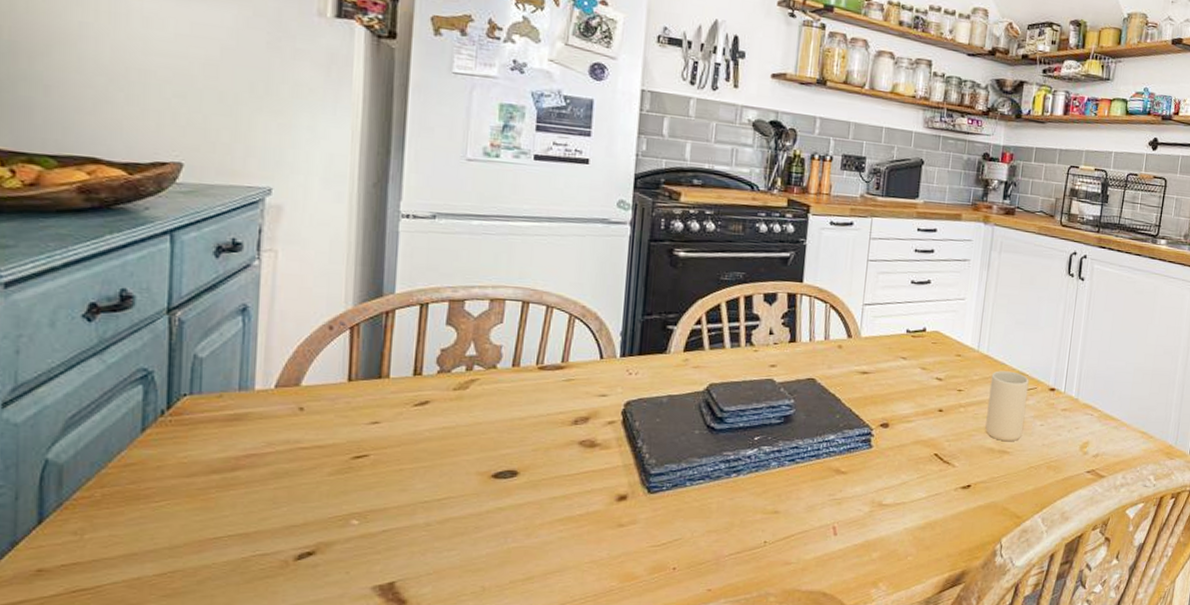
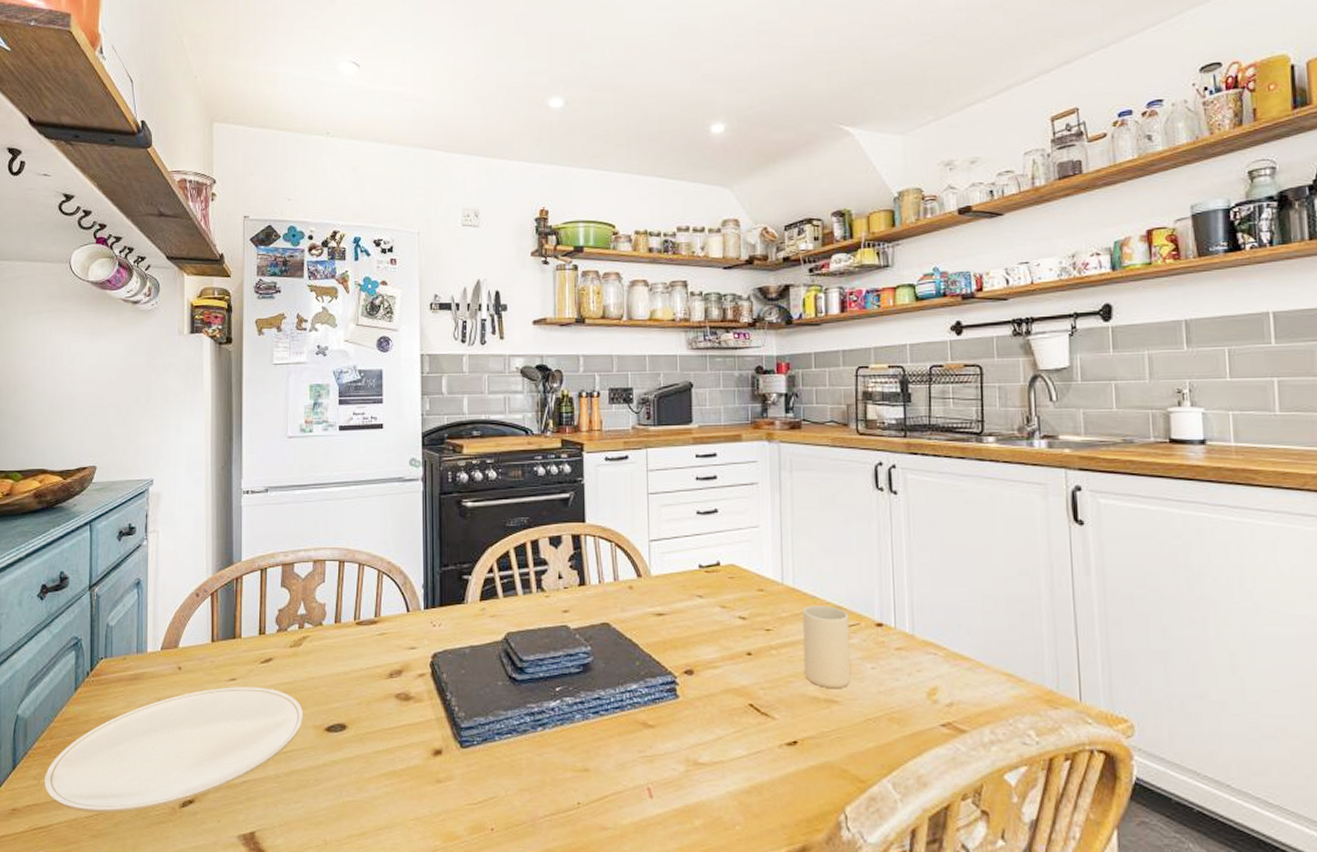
plate: none [89,430,465,569] -> present [44,686,303,813]

